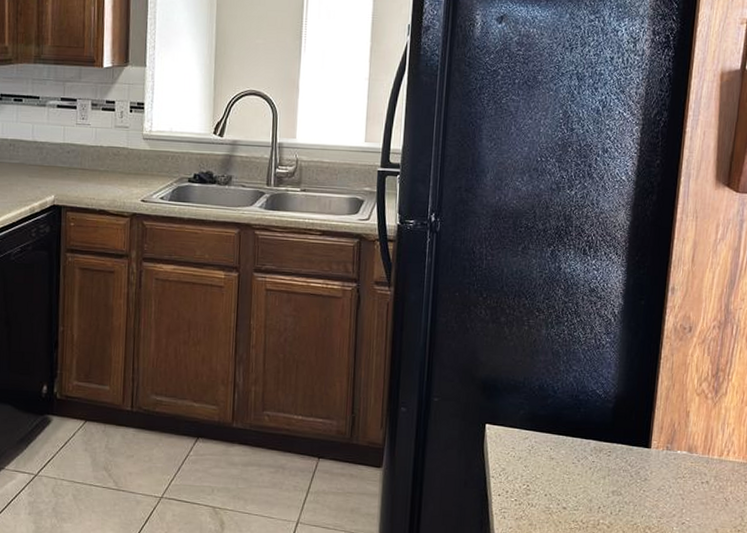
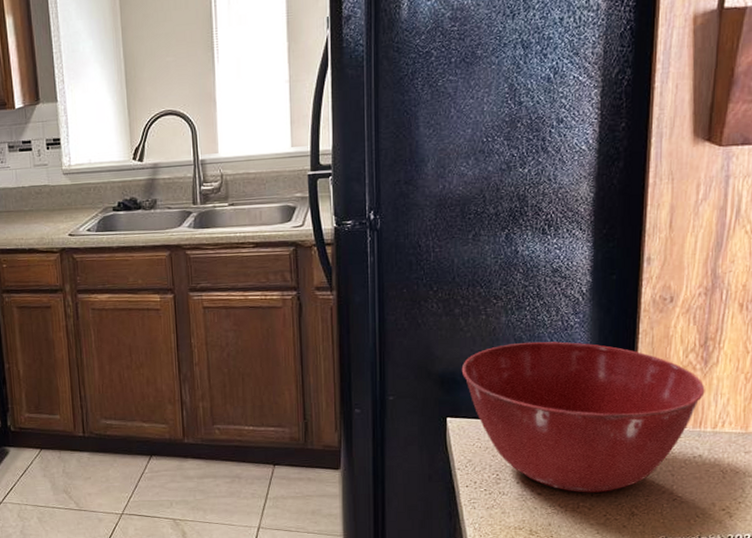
mixing bowl: none [502,356,715,511] -> present [461,341,705,493]

